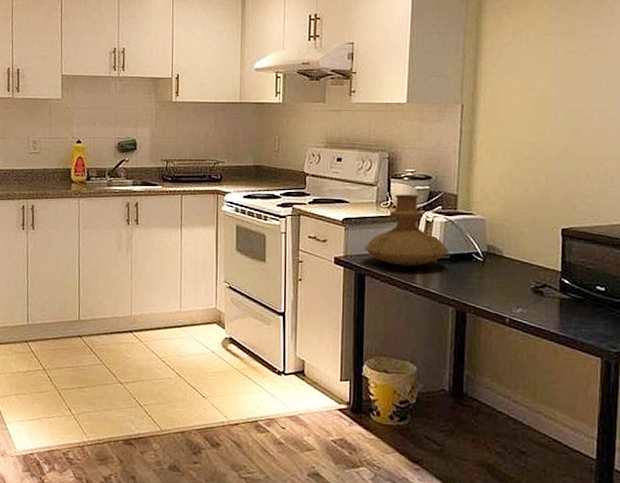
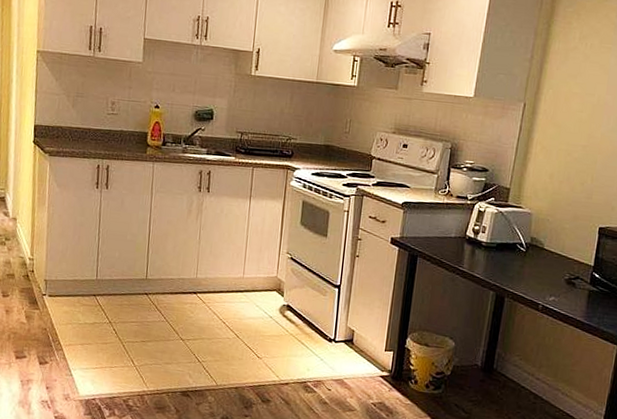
vase: present [364,194,448,267] -> none [419,183,496,252]

